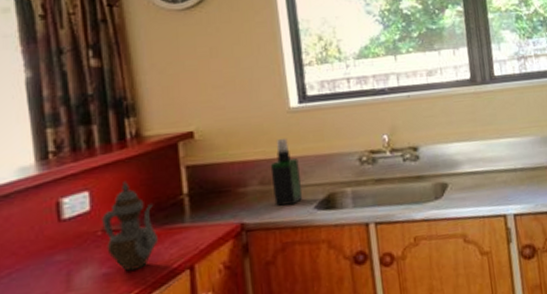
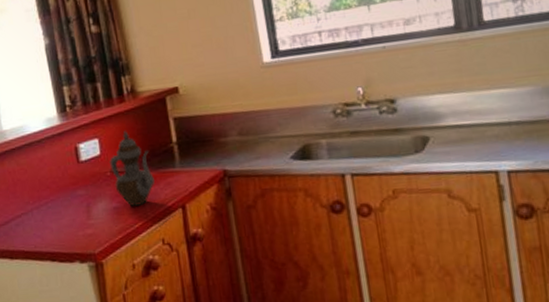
spray bottle: present [270,138,303,206] -> none [247,91,279,155]

